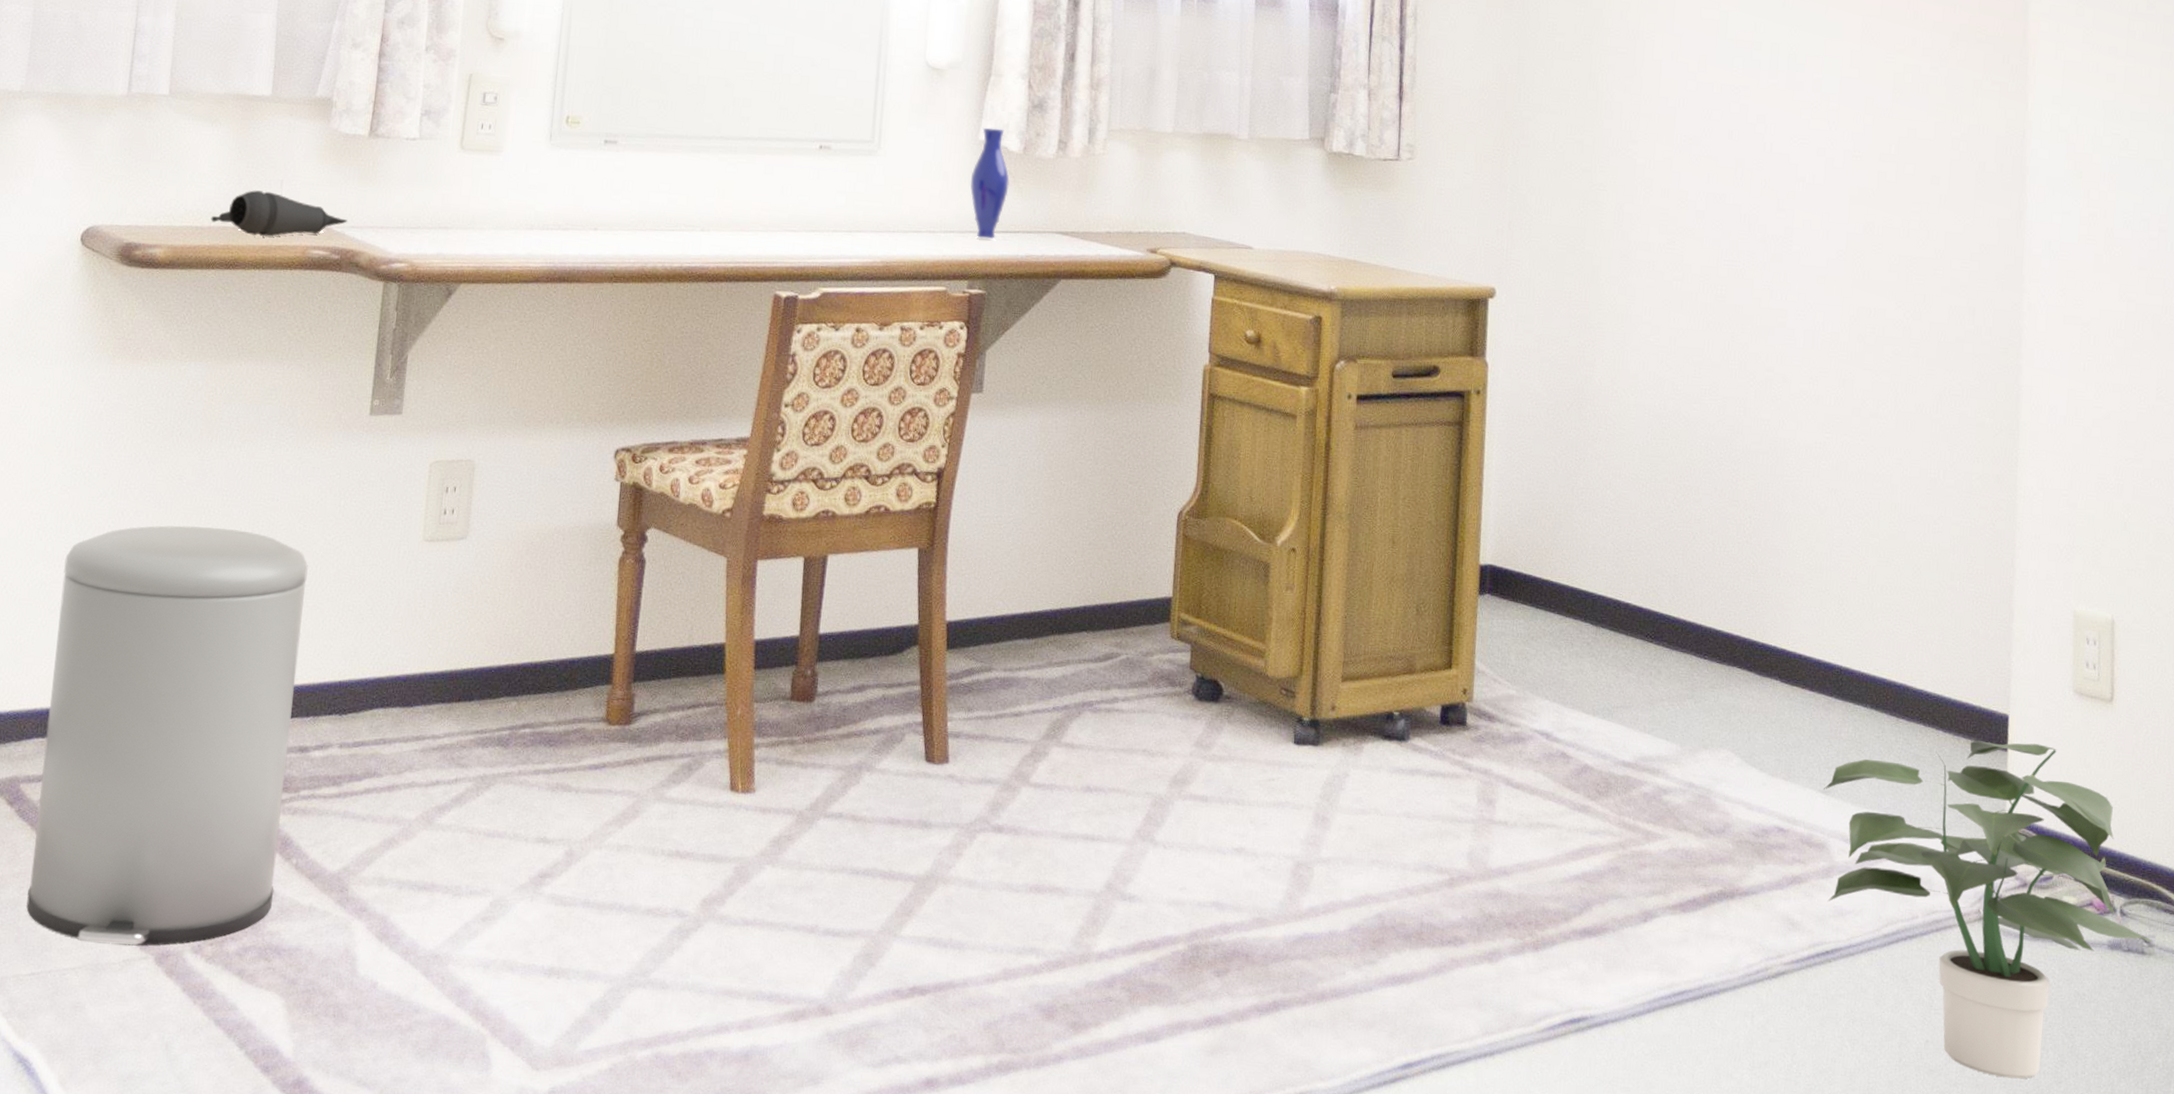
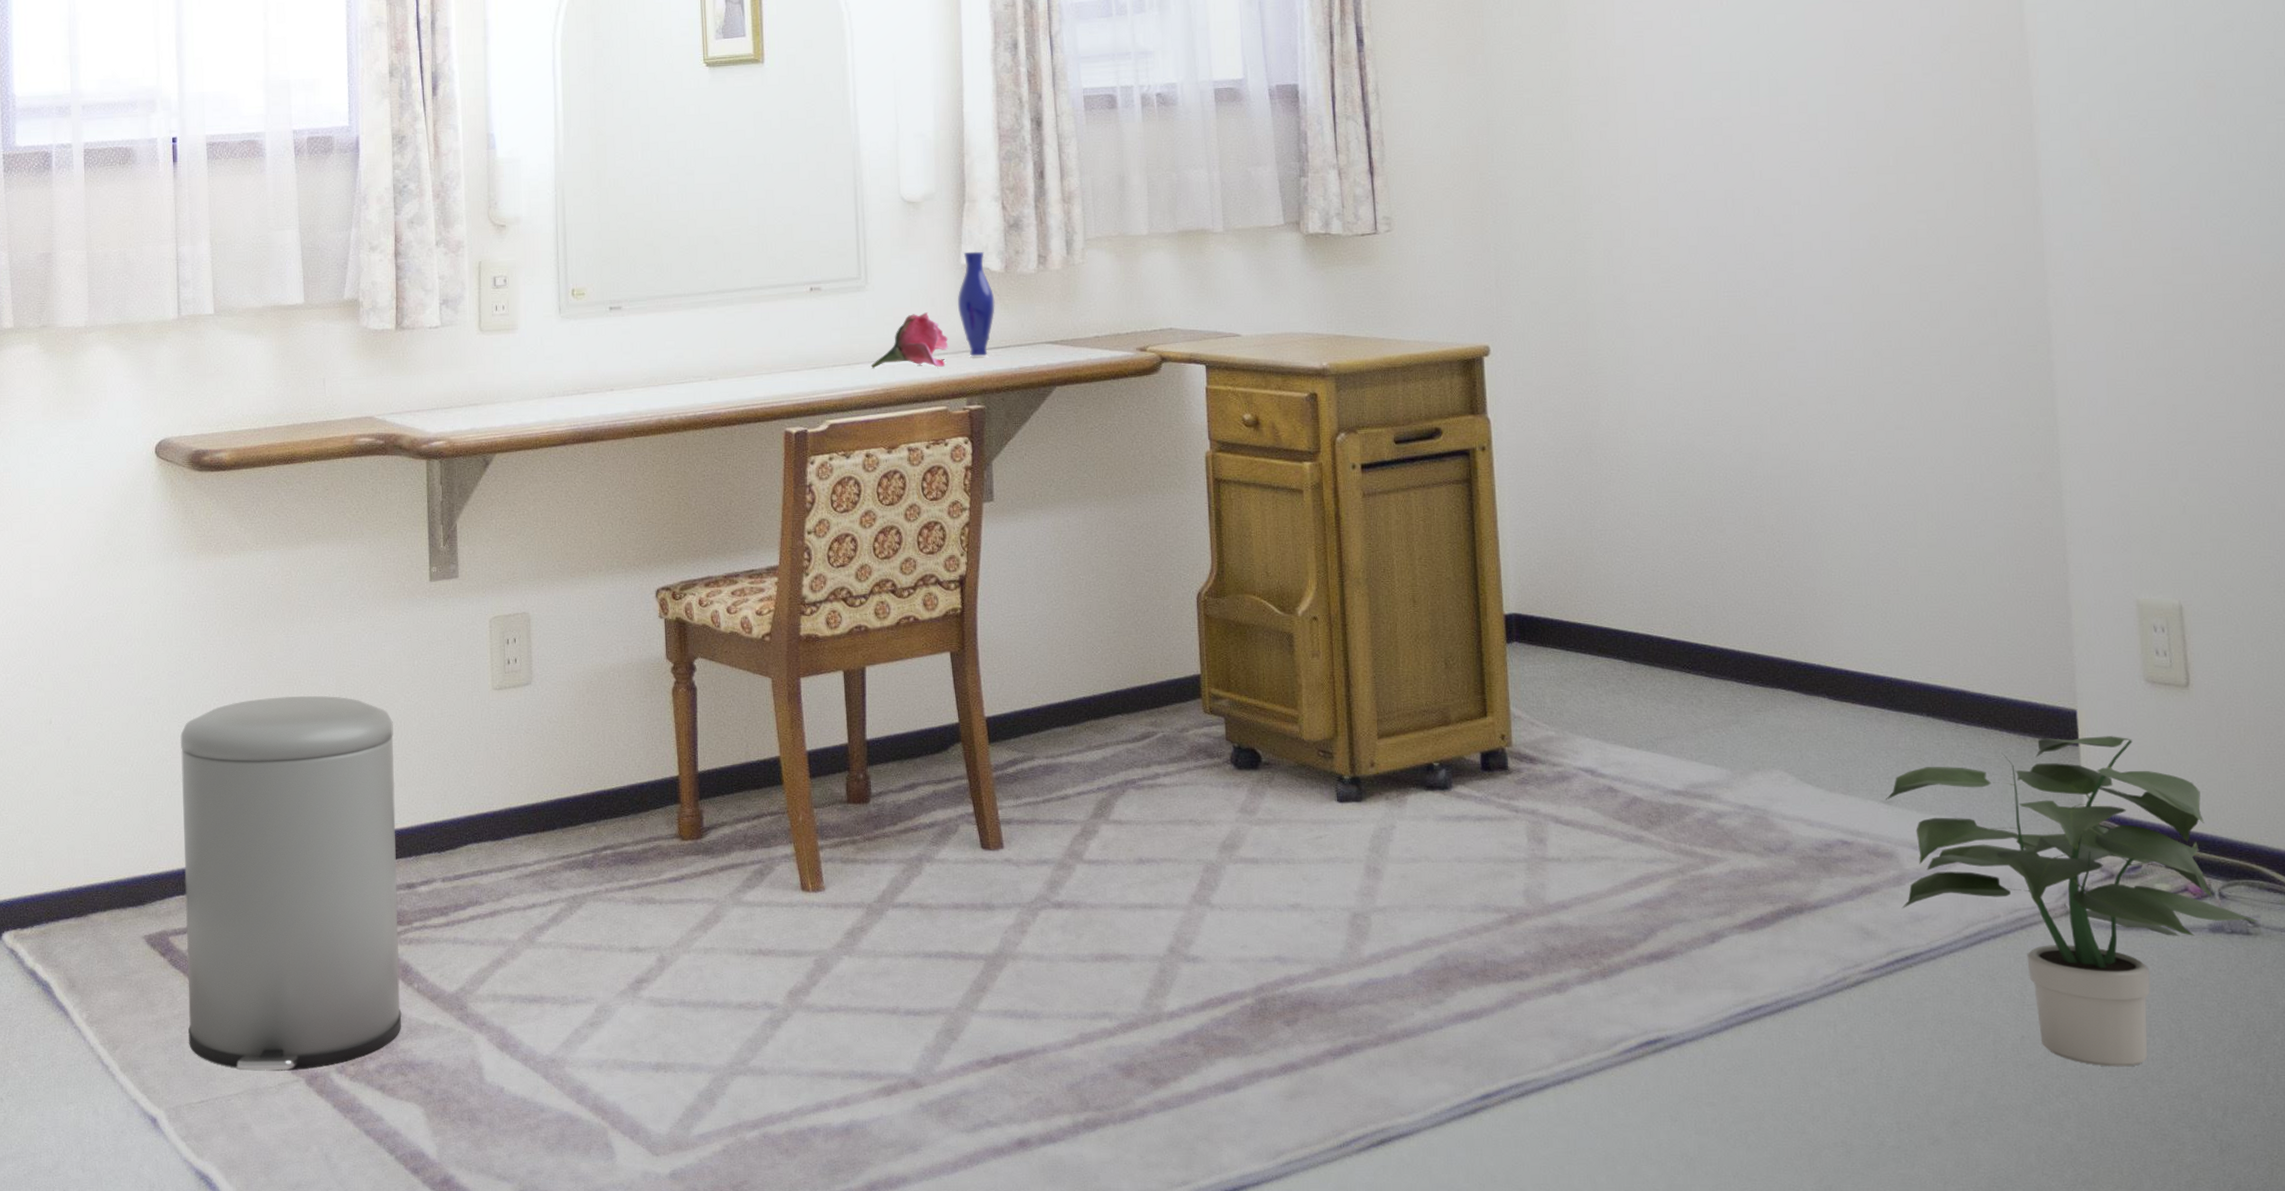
hair dryer: present [210,190,347,237] -> none [266,390,387,431]
rose: none [872,186,957,246] -> present [870,312,949,369]

